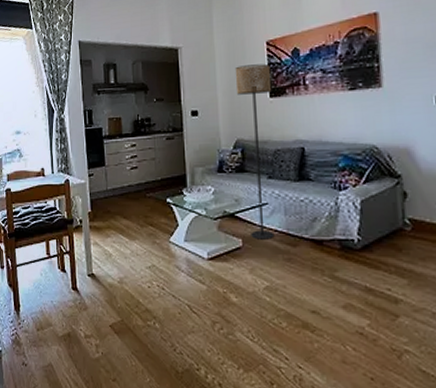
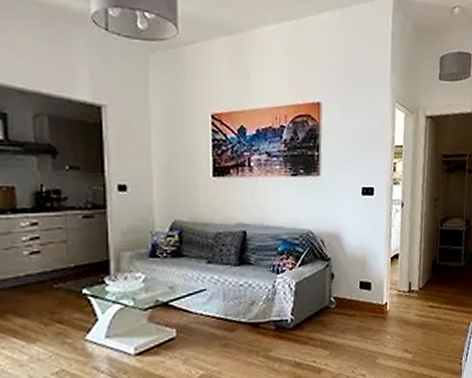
floor lamp: present [235,63,275,240] -> none [174,138,216,328]

